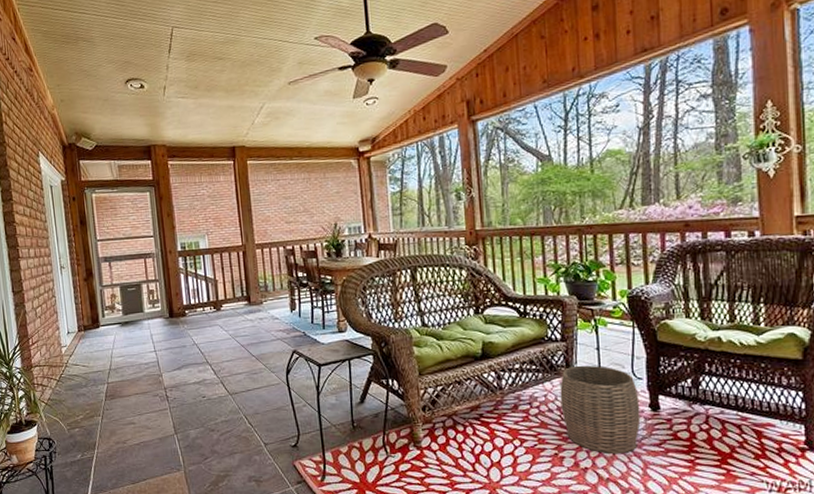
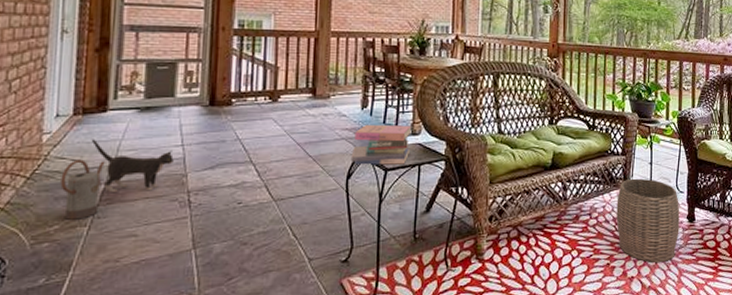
watering can: none [78,365,105,411] -> present [60,159,106,220]
cat: none [92,349,151,391] -> present [91,139,174,193]
books: none [287,323,339,362] -> present [350,125,412,165]

